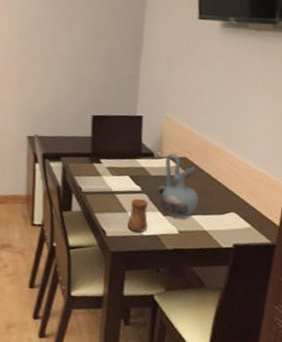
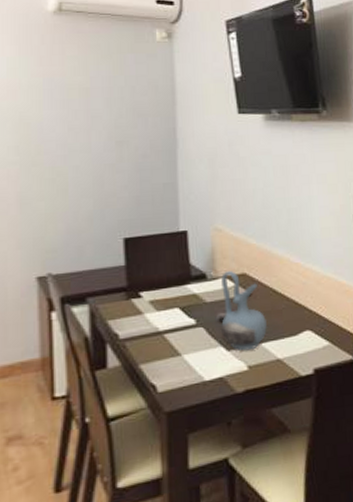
cup: present [127,198,149,233] -> none [184,334,210,379]

